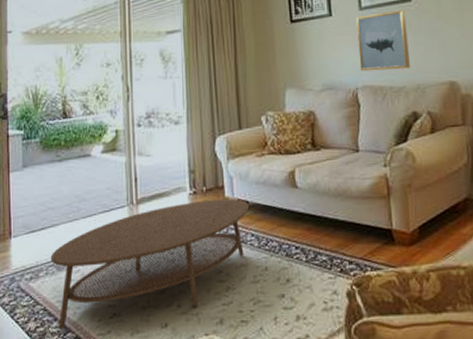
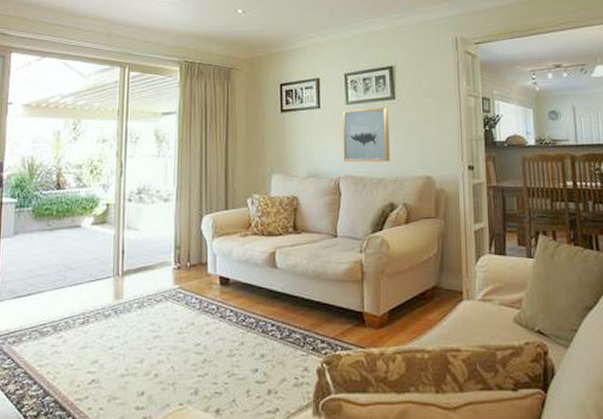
coffee table: present [50,199,249,331] -> none [34,276,230,394]

